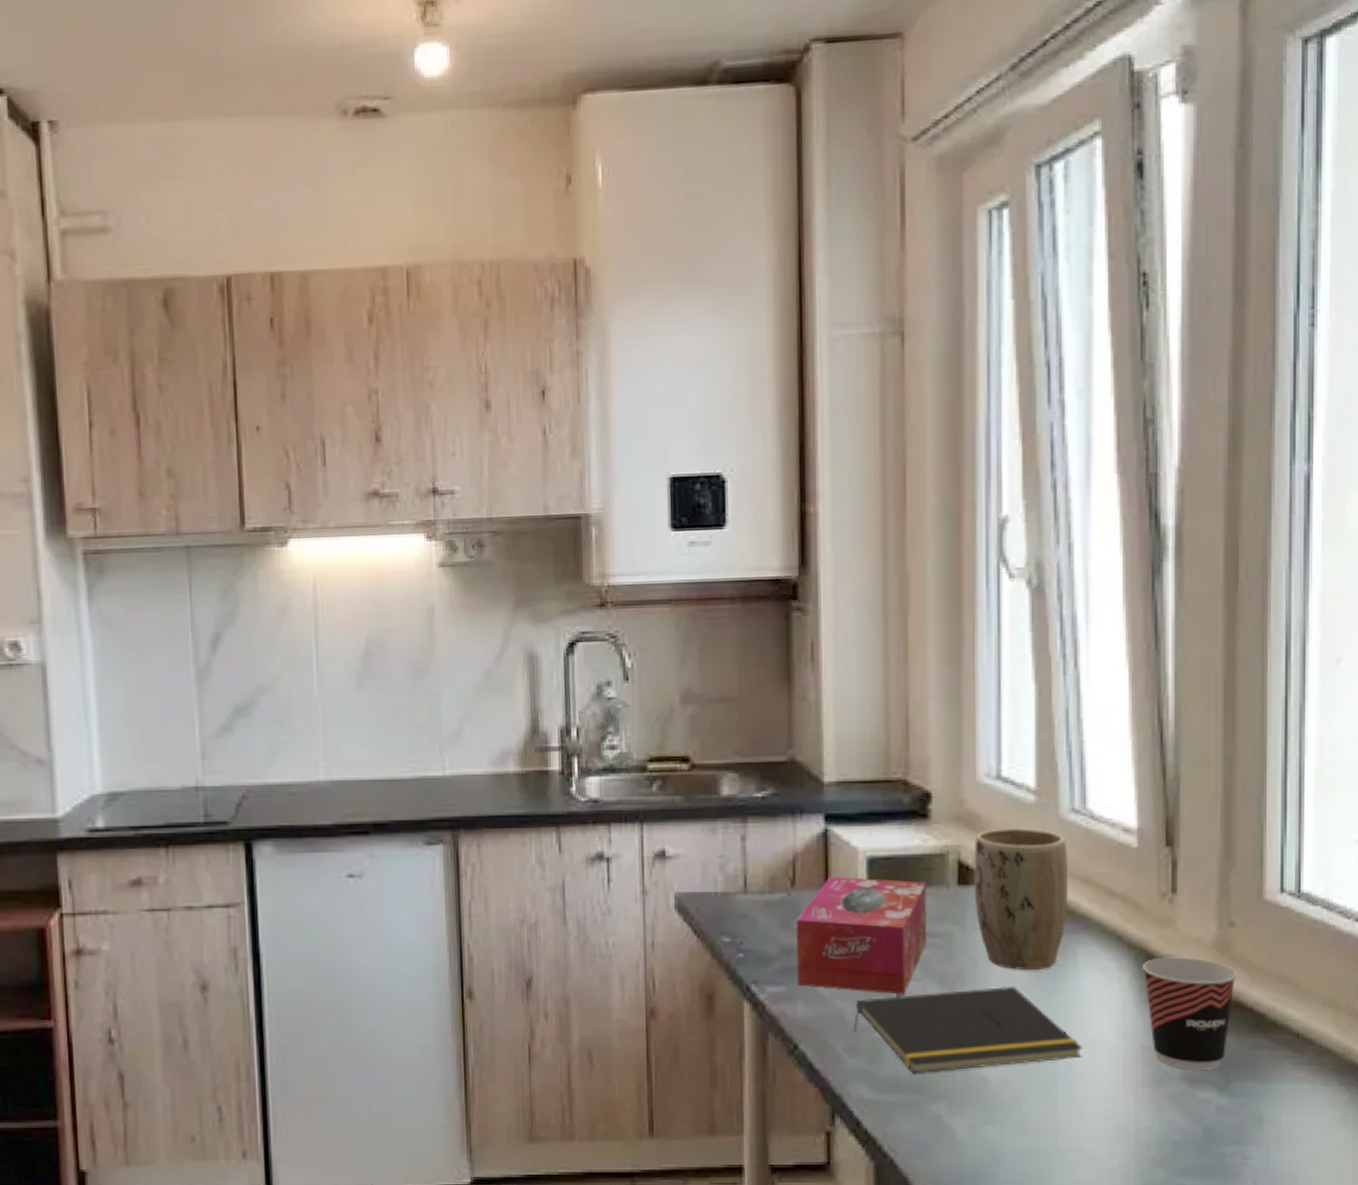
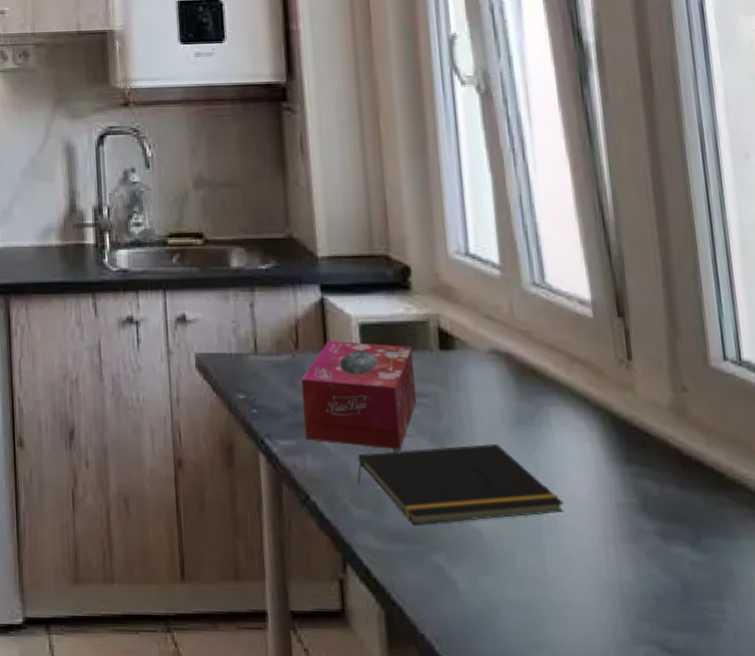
plant pot: present [973,828,1069,971] -> none [450,299,538,429]
cup: present [1143,957,1238,1070] -> none [609,419,696,526]

